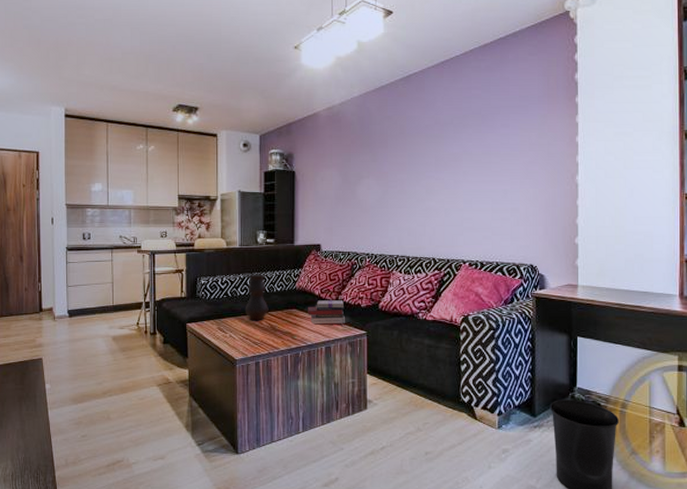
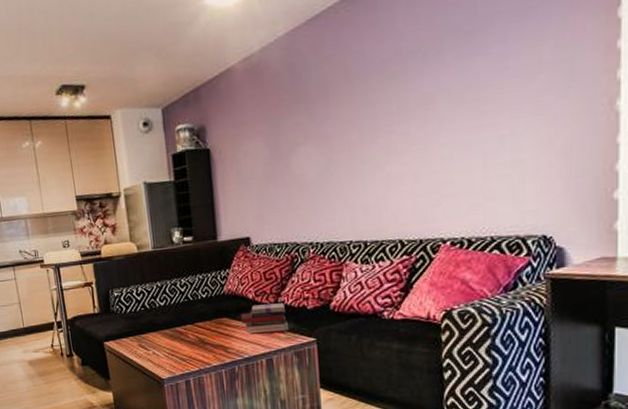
vase: present [244,273,269,321] -> none [165,279,195,335]

